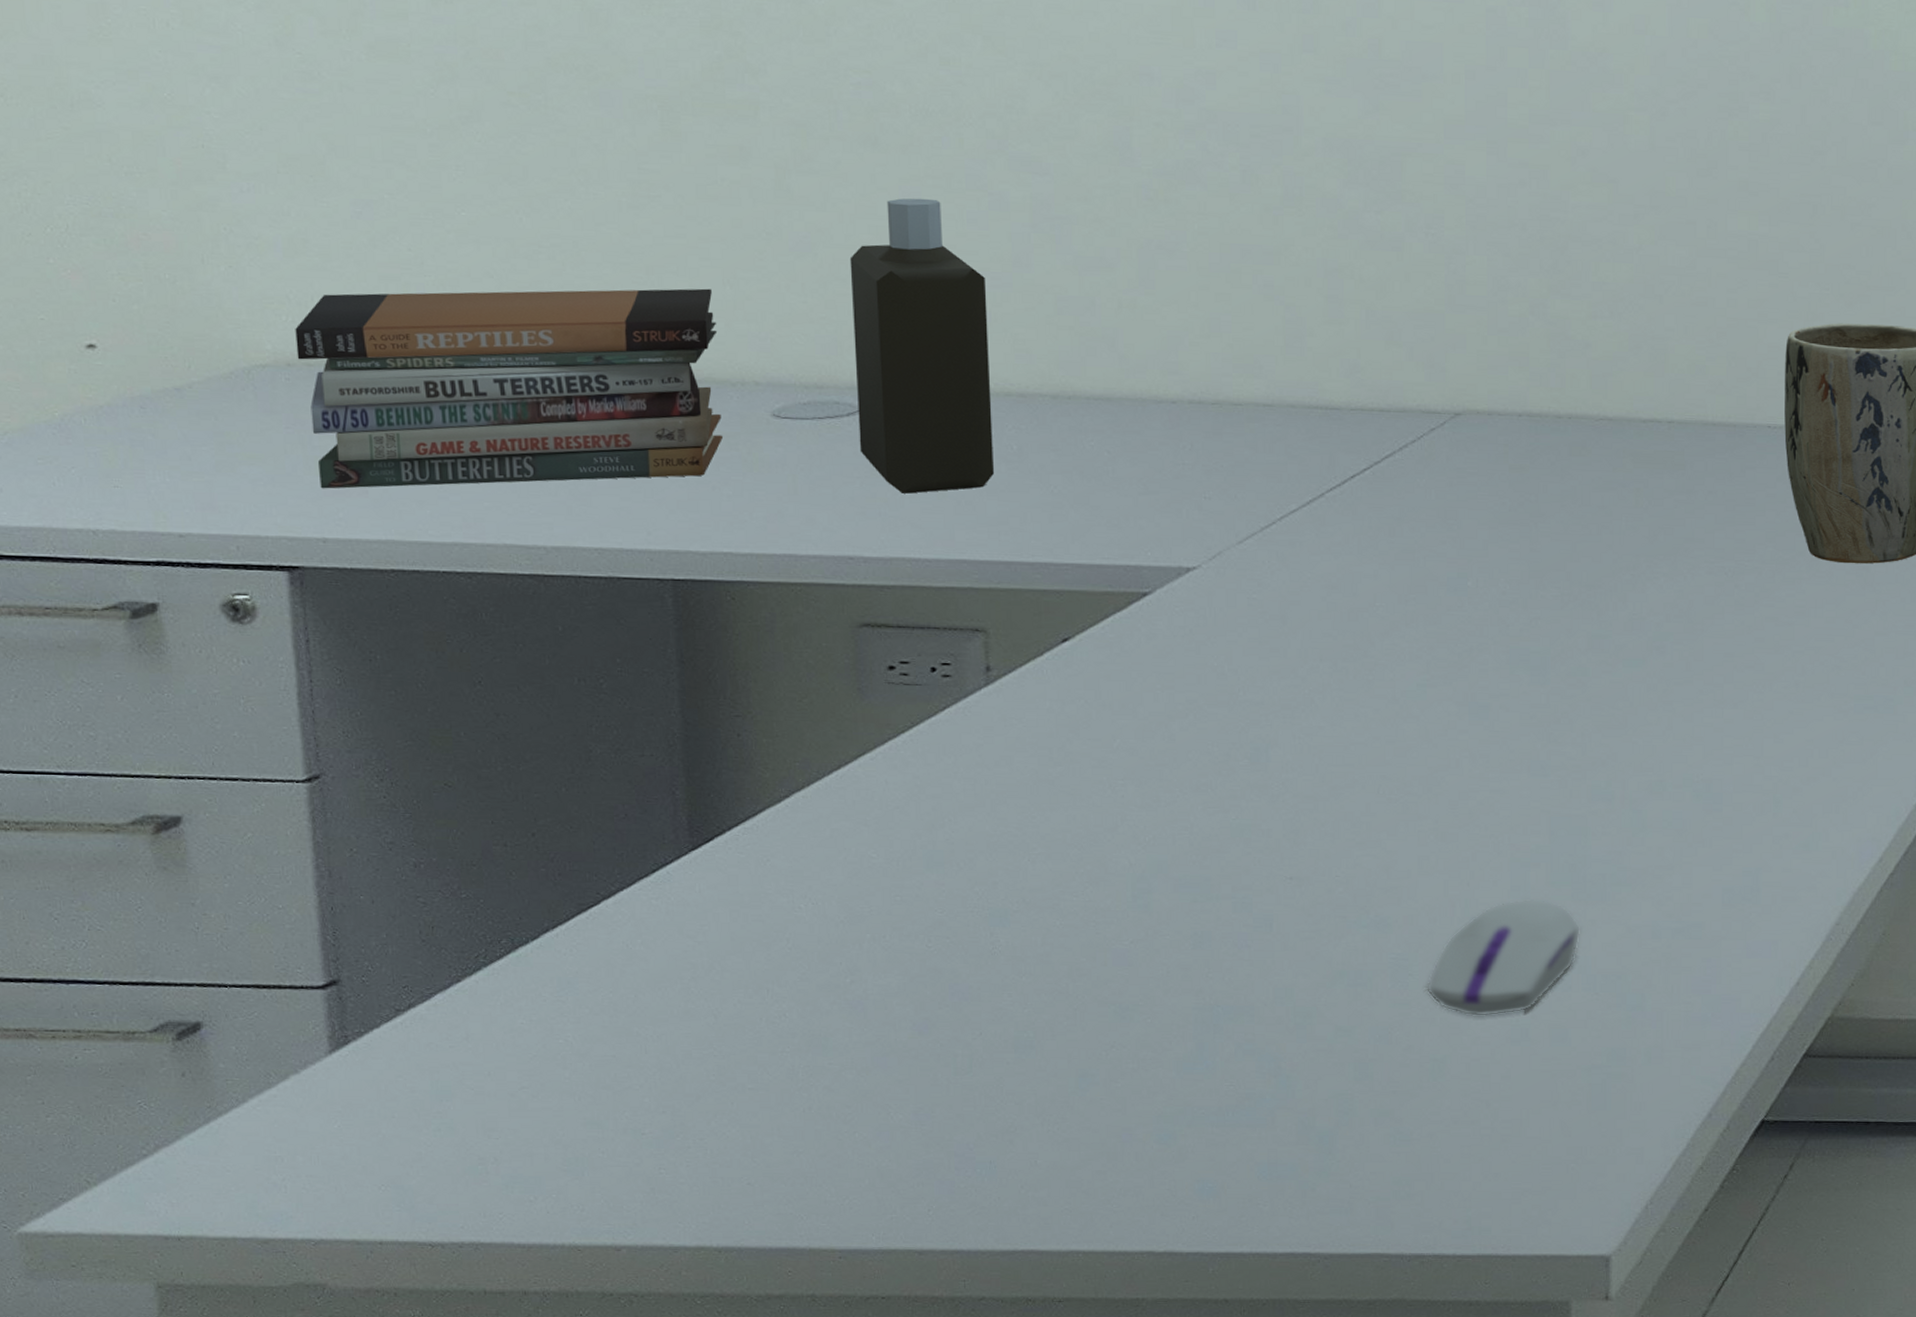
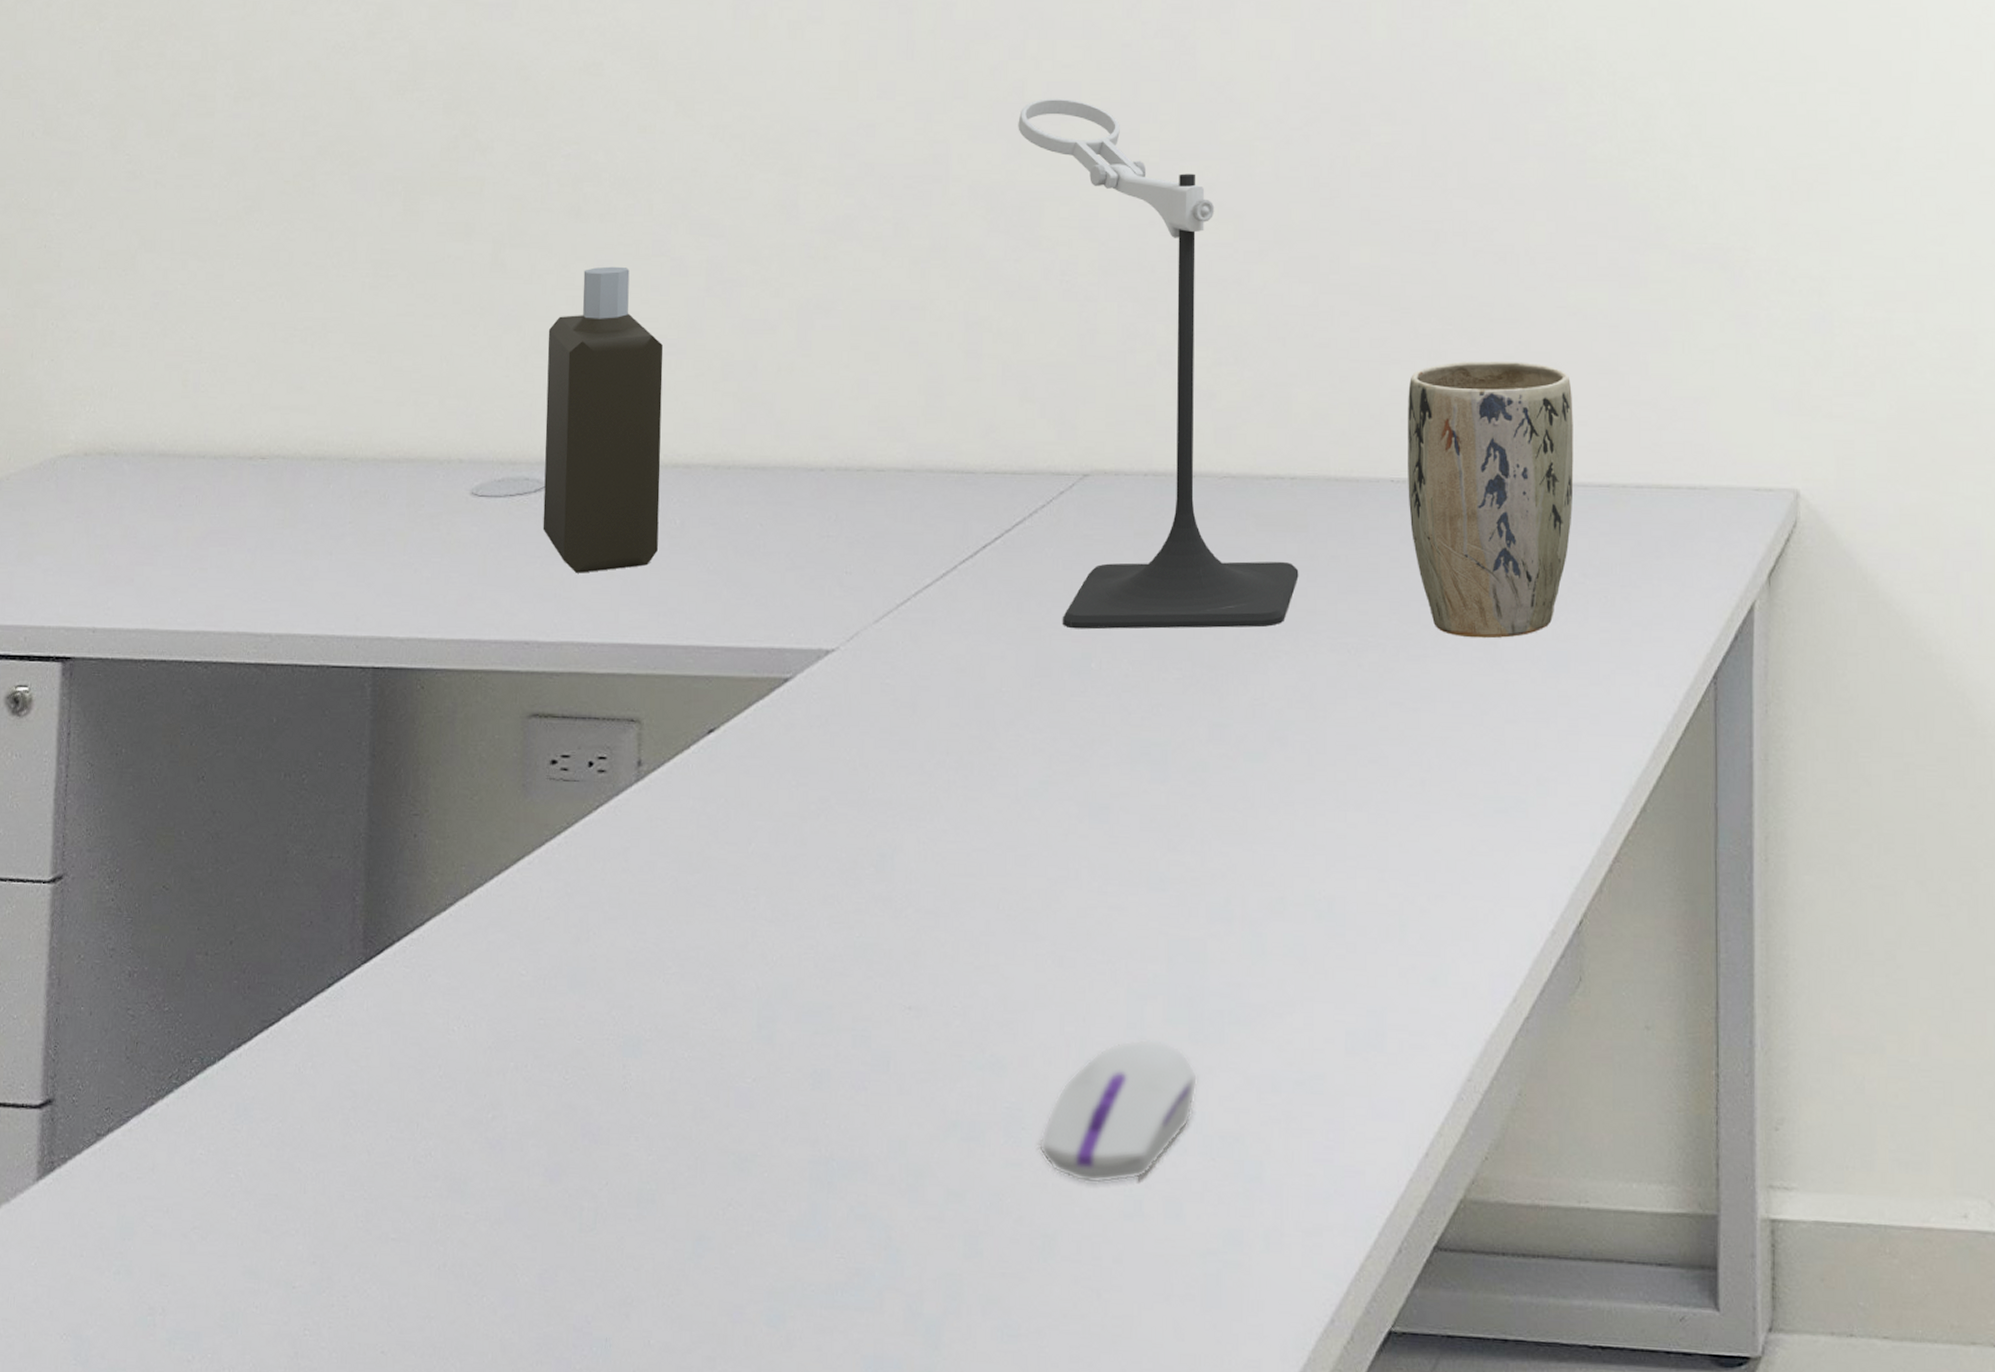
book stack: present [295,288,723,489] -> none [93,366,432,578]
speaker stand: none [1375,57,1677,553] -> present [1018,98,1299,630]

